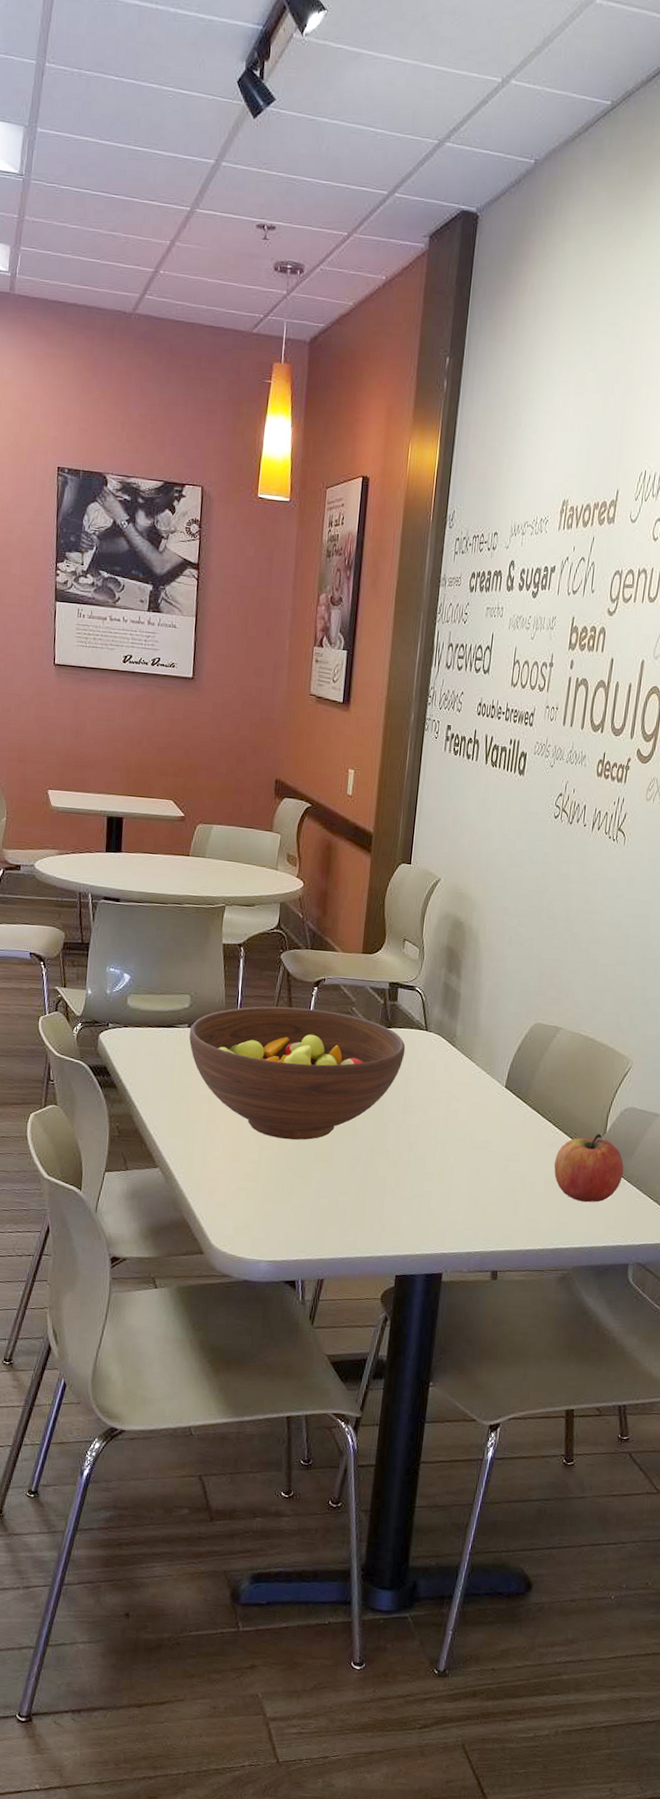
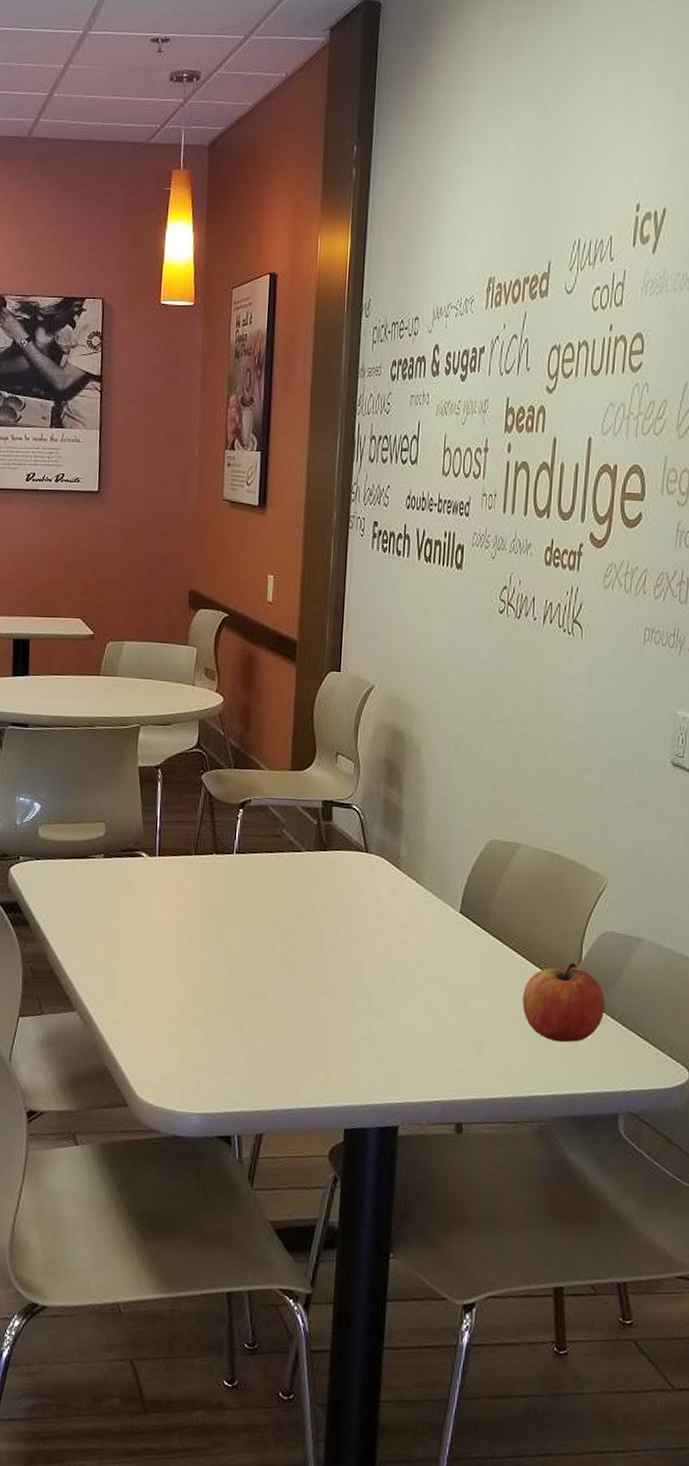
fruit bowl: present [189,1006,406,1140] -> none [105,831,344,978]

